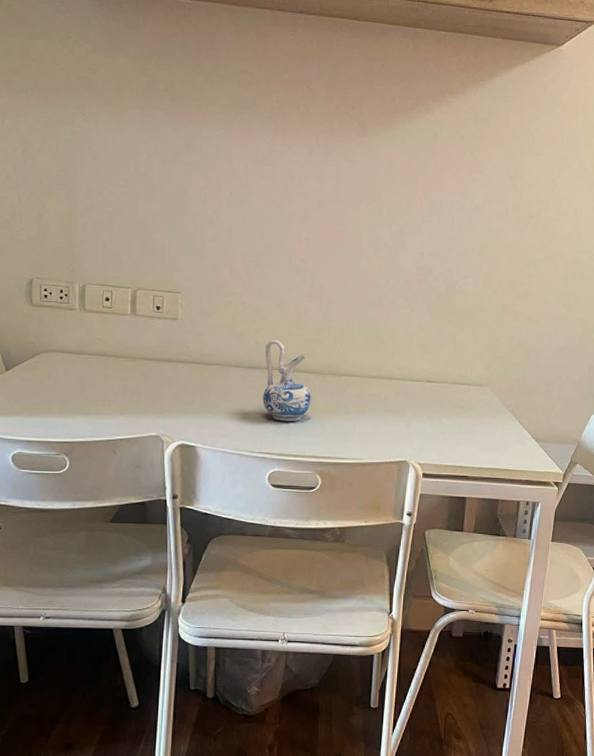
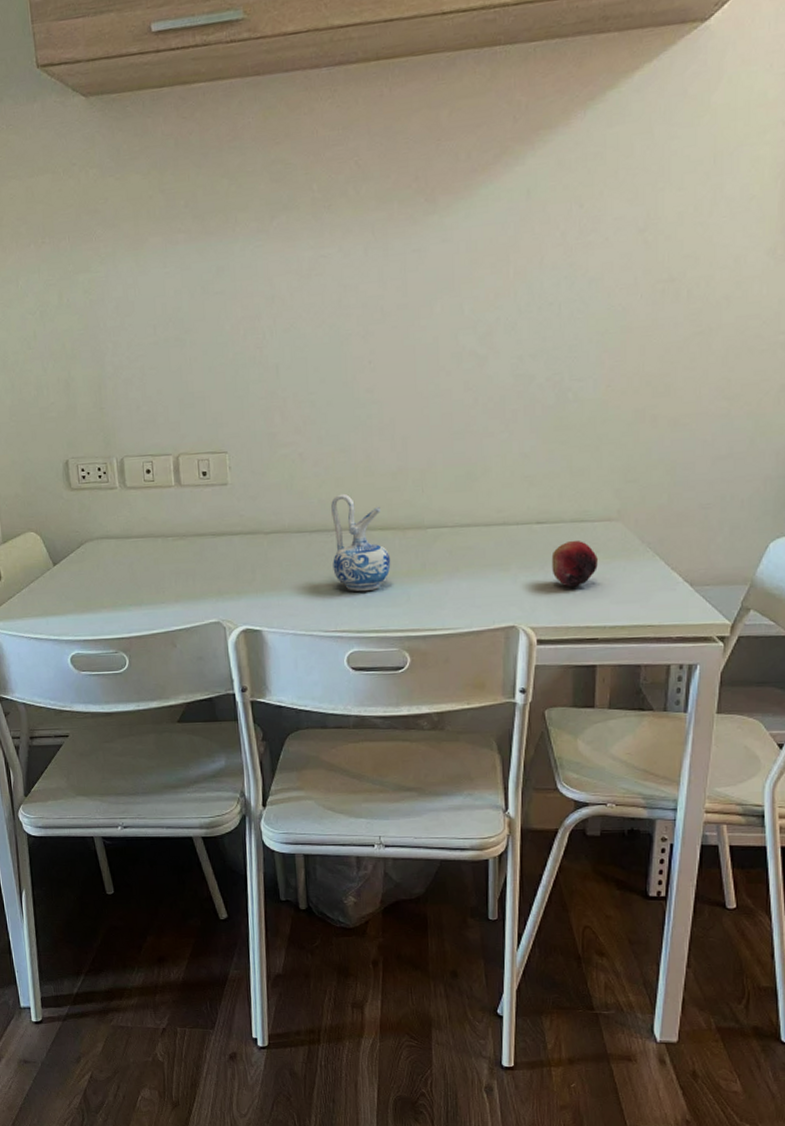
fruit: none [436,398,472,434] -> present [551,540,599,587]

